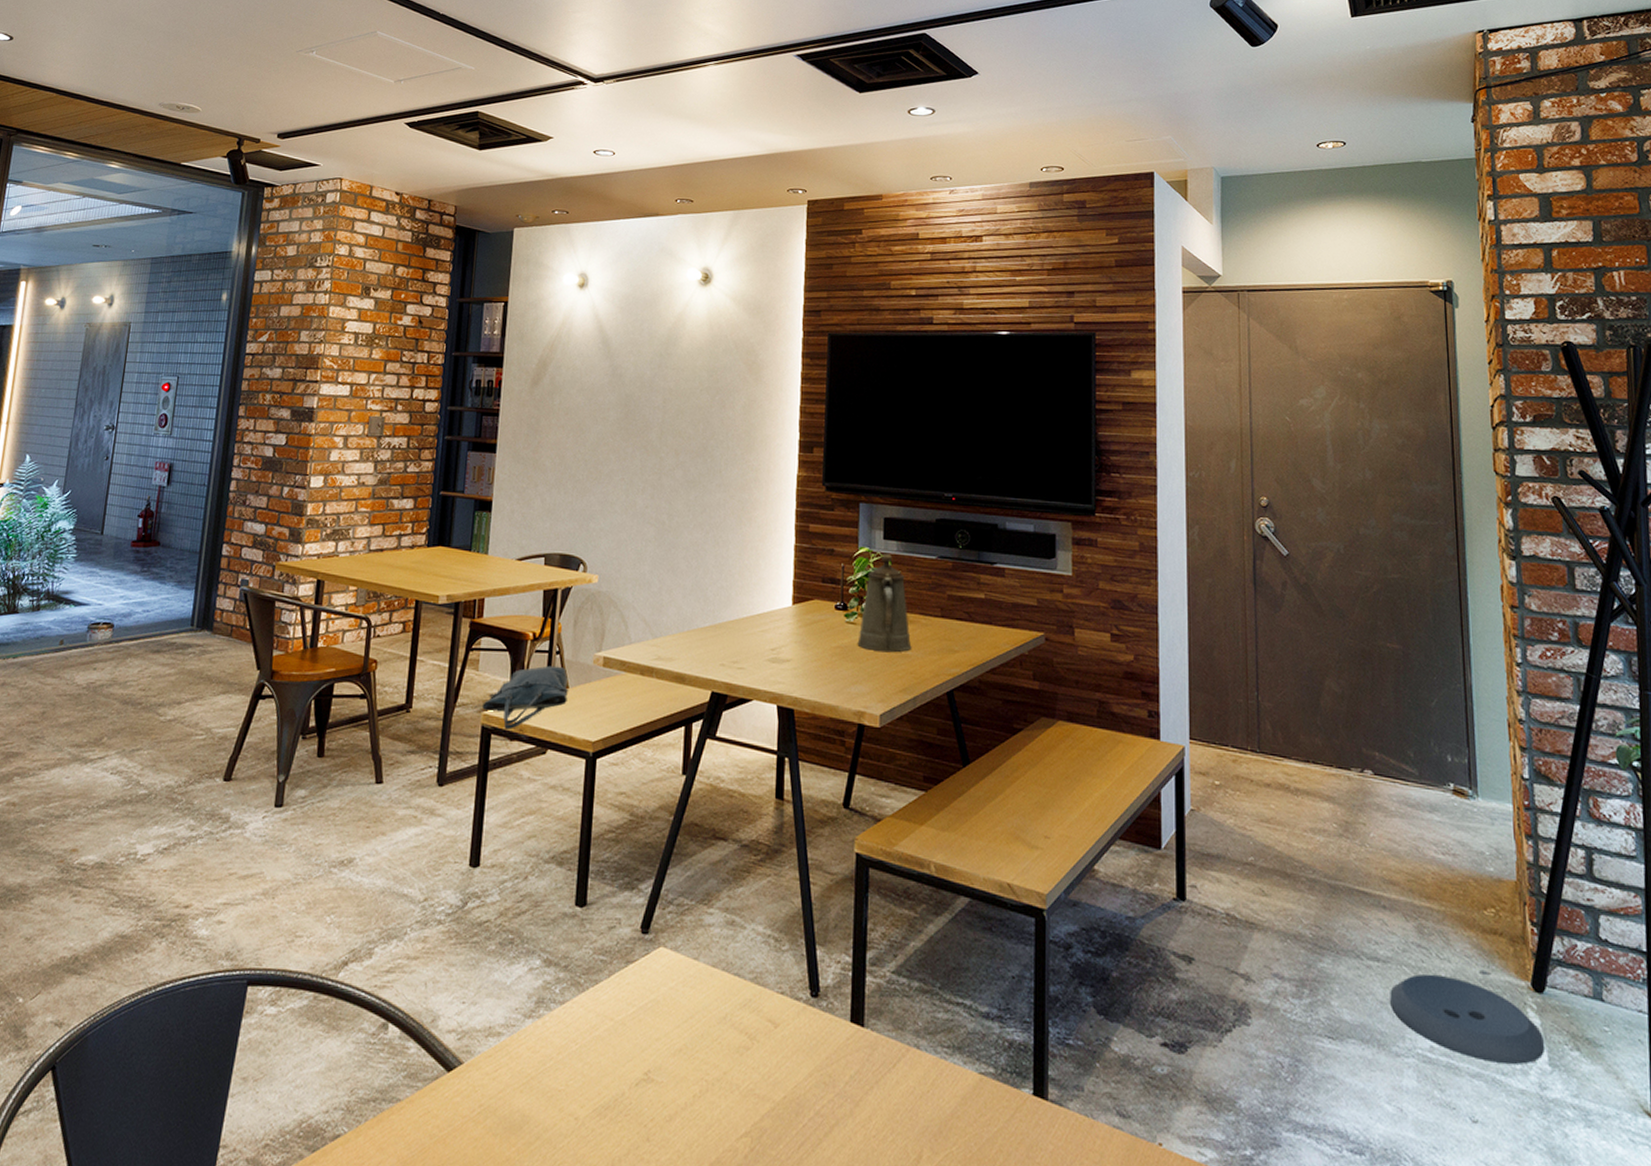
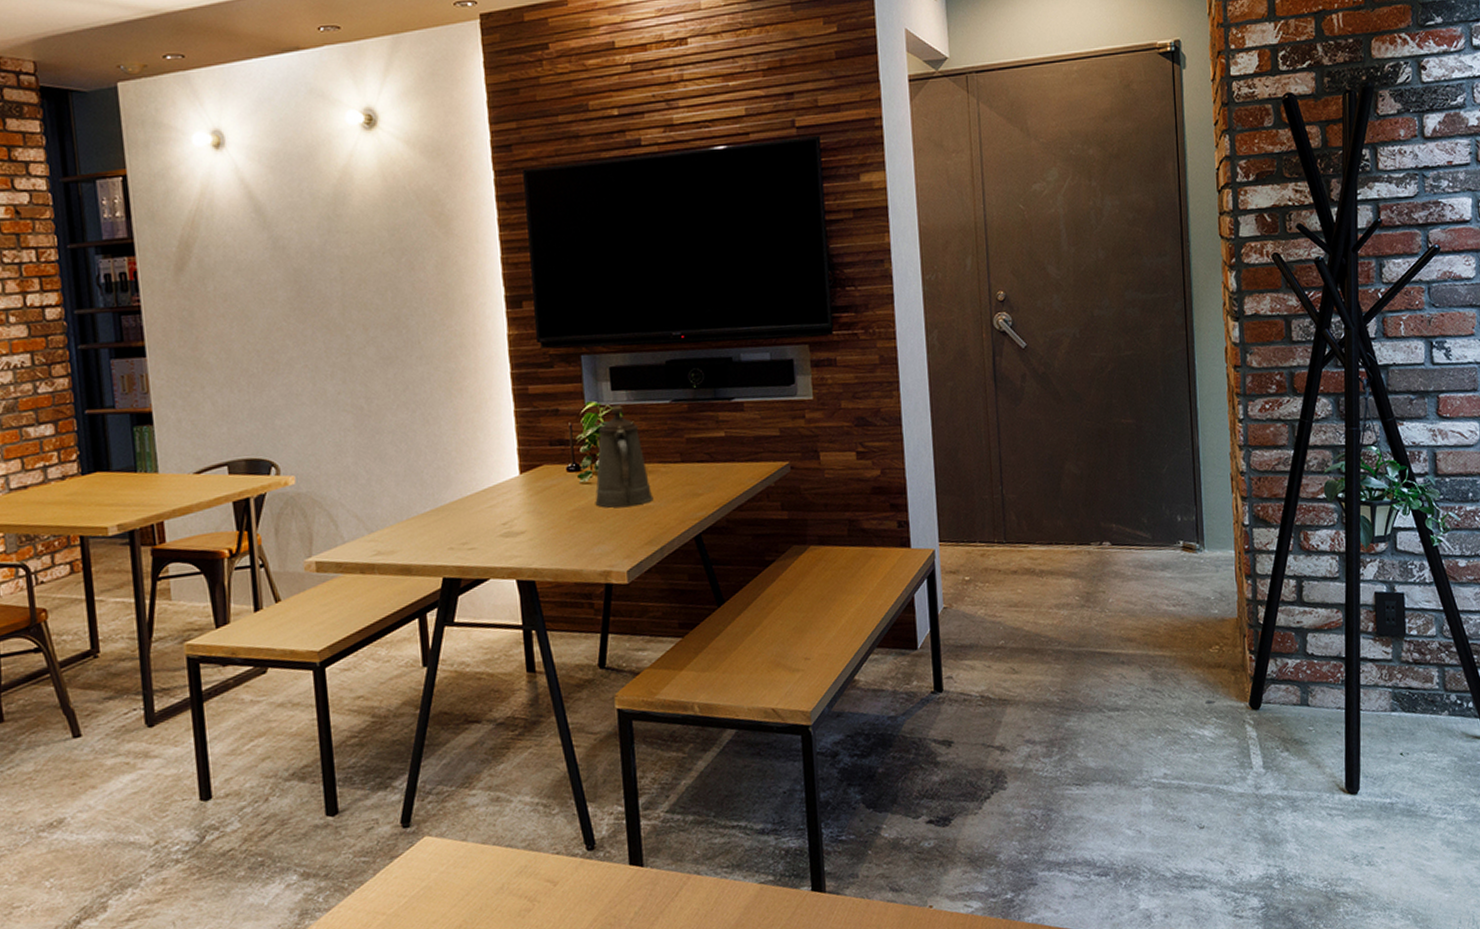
tote bag: present [482,665,569,729] -> none [183,579,282,656]
robot vacuum: present [1390,973,1544,1064] -> none [1129,711,1260,776]

